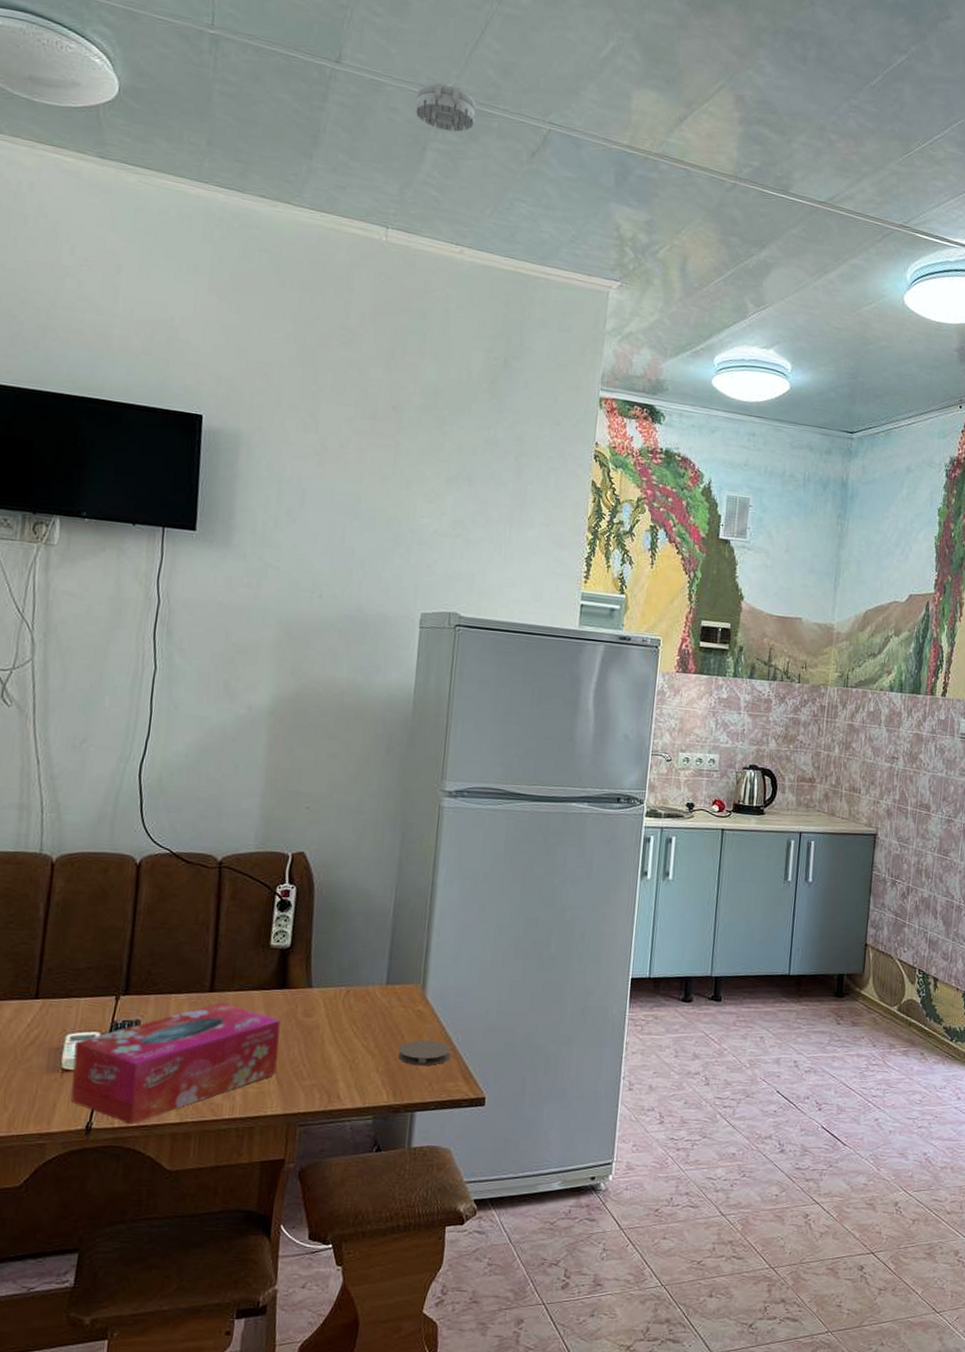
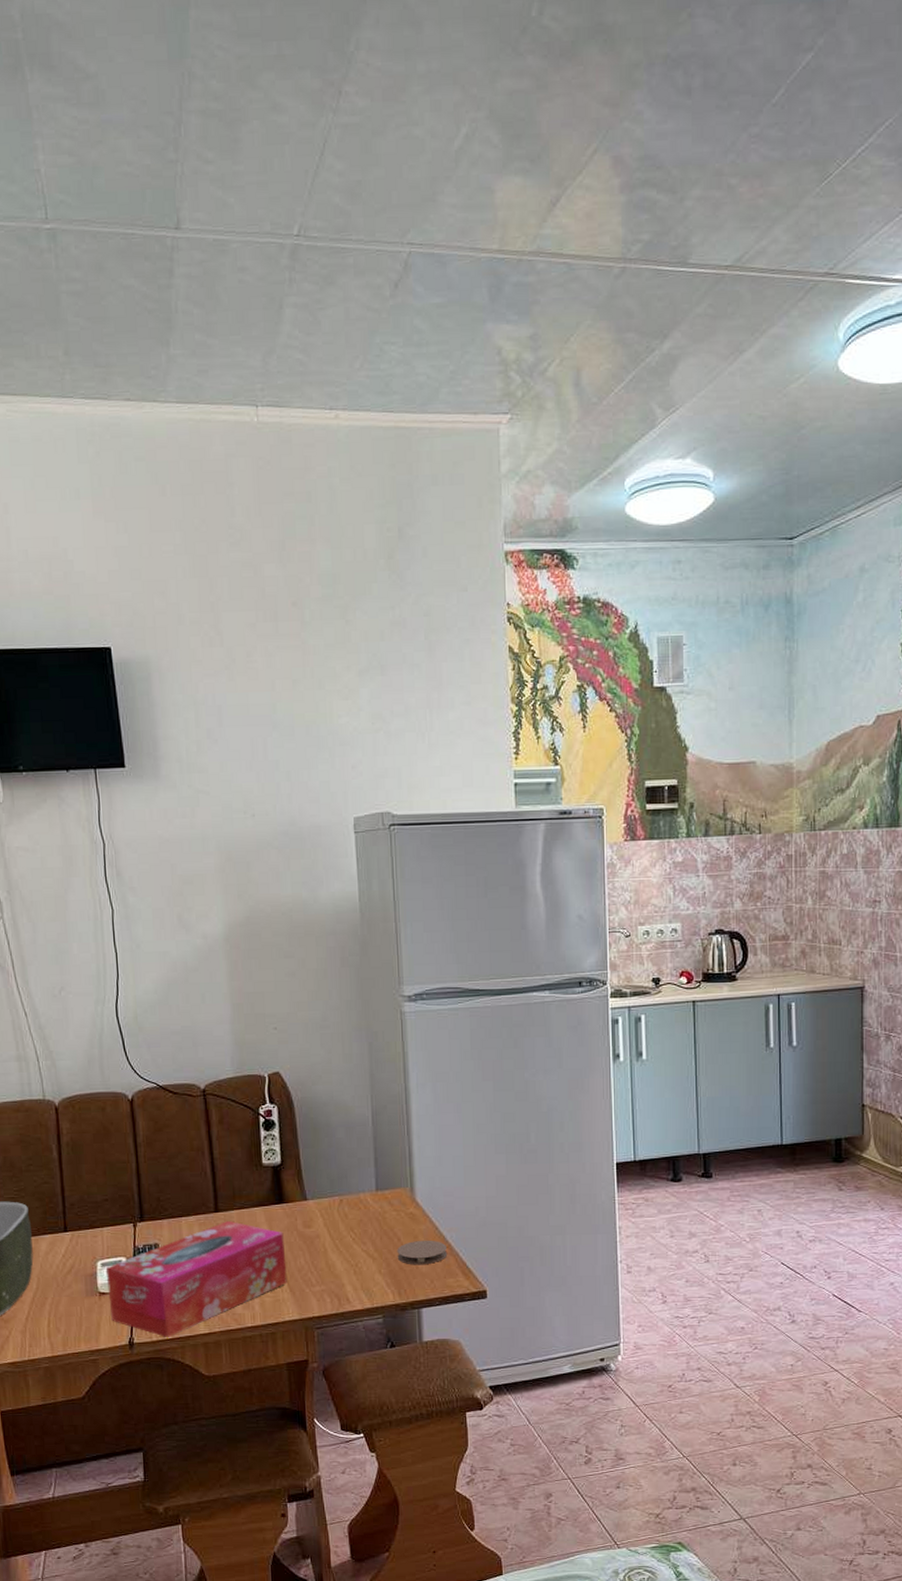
smoke detector: present [415,82,477,133] -> none [264,225,329,281]

